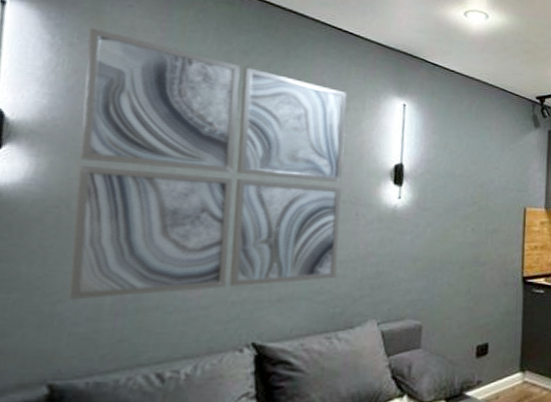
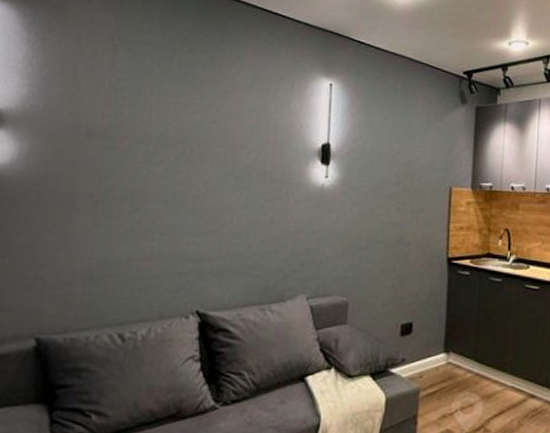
wall art: present [68,28,348,300] -> none [48,23,278,266]

